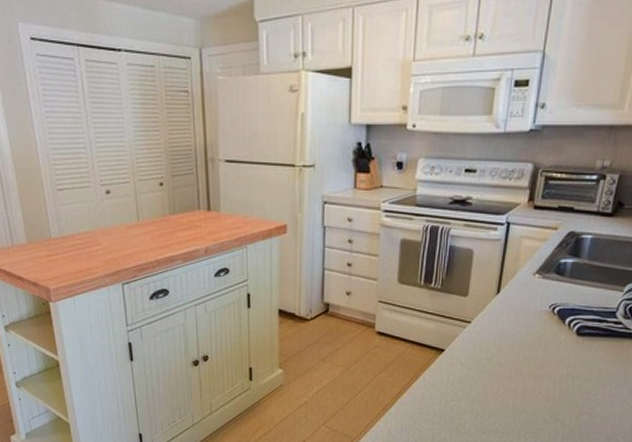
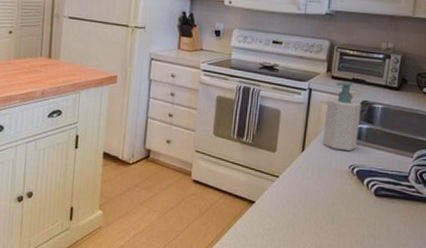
soap bottle: none [520,211,568,290] -> present [322,81,361,152]

